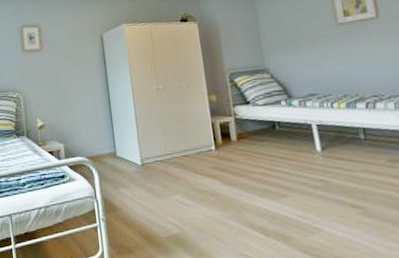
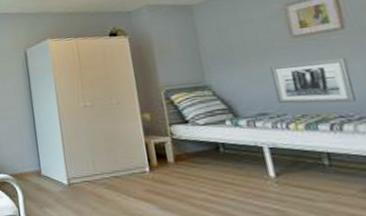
wall art: none [319,44,387,85] -> present [270,58,356,104]

